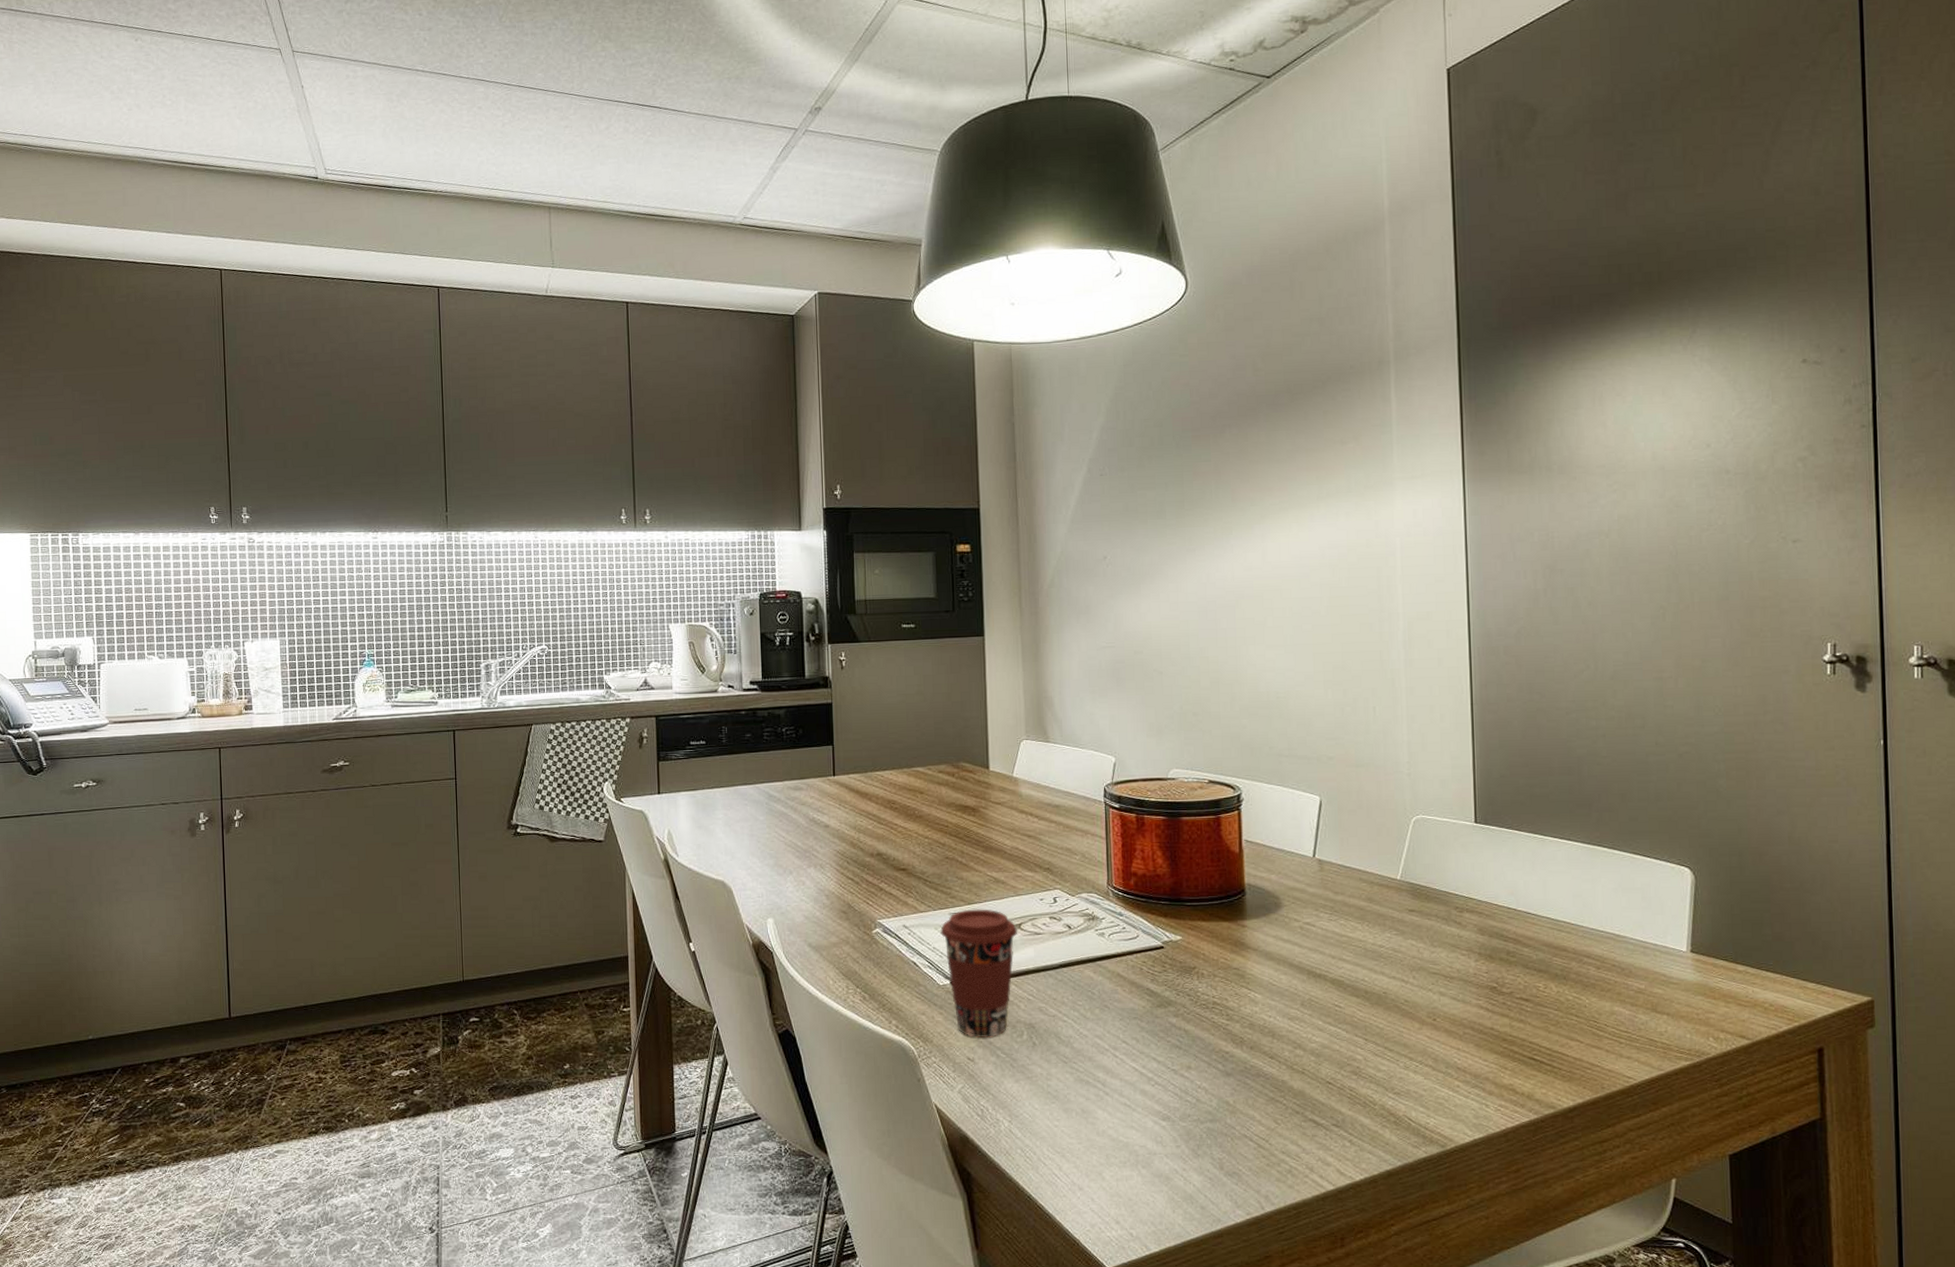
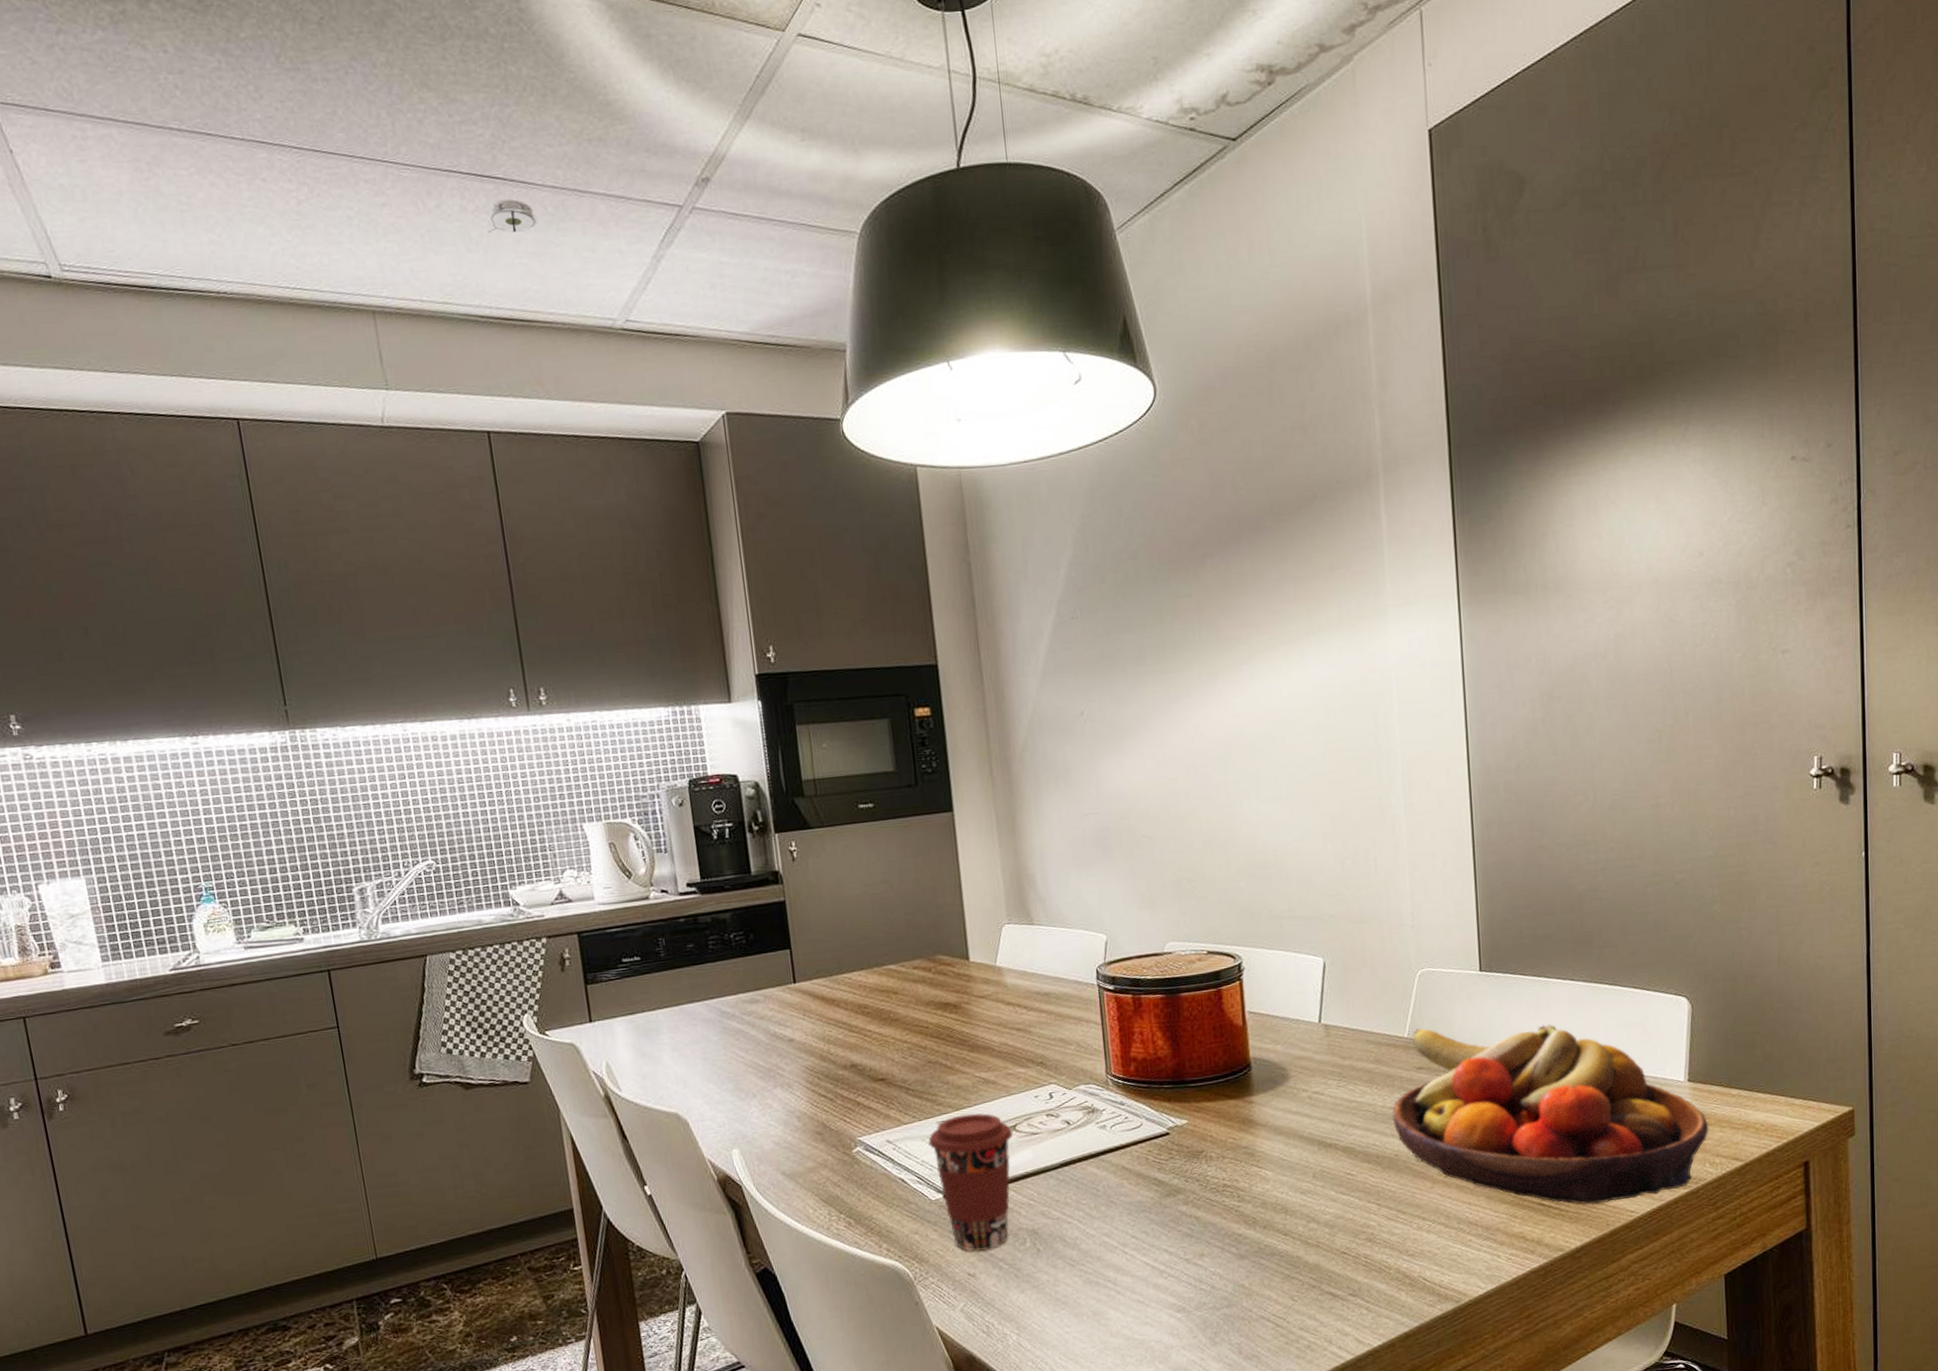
smoke detector: none [643,123,683,148] -> present [488,199,539,232]
fruit bowl: none [1382,872,1713,1066] -> present [1392,1024,1709,1205]

